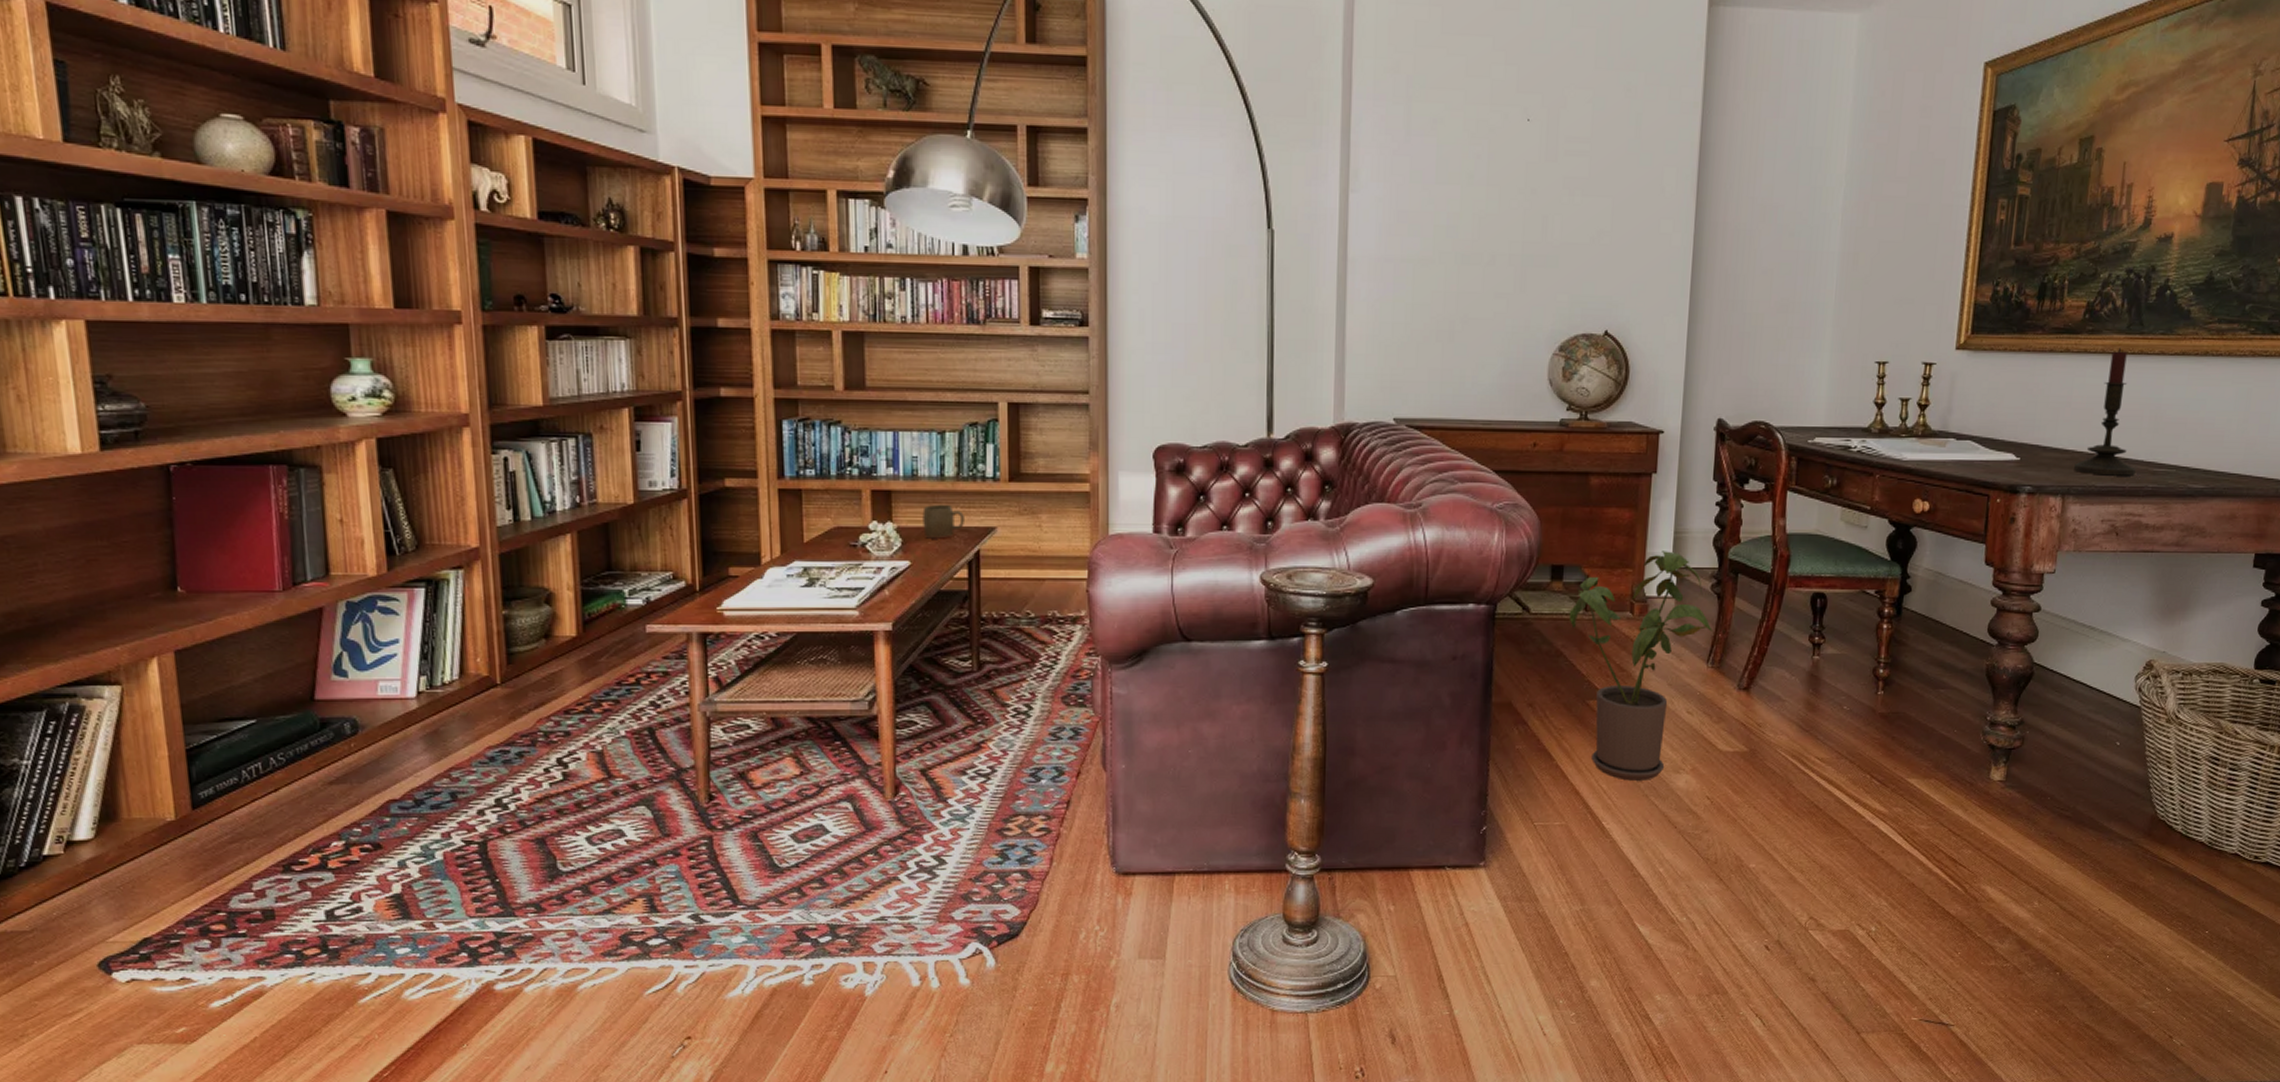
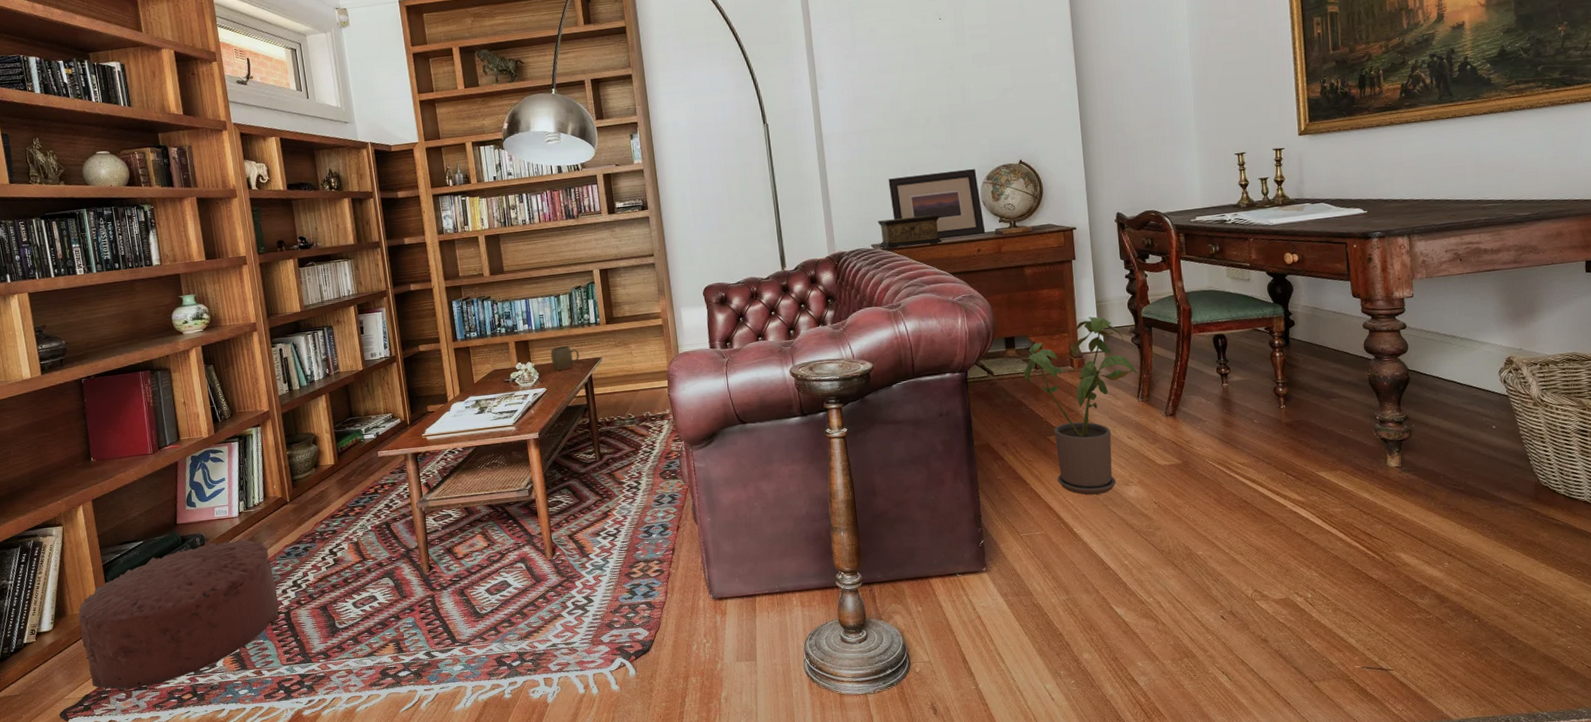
pouf: none [138,728,471,936] -> present [78,538,280,691]
decorative box: none [1404,387,1490,428] -> present [877,214,942,249]
picture frame: none [1427,331,1548,424] -> present [888,168,986,240]
candle: present [2074,348,2136,476] -> none [1414,115,1467,216]

